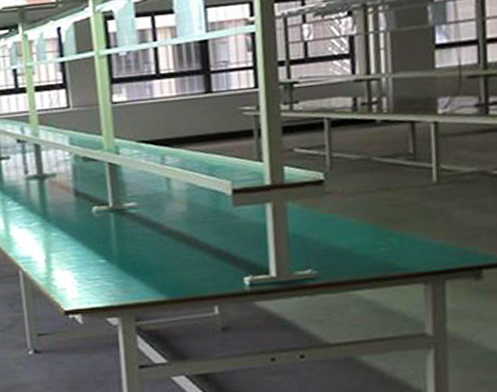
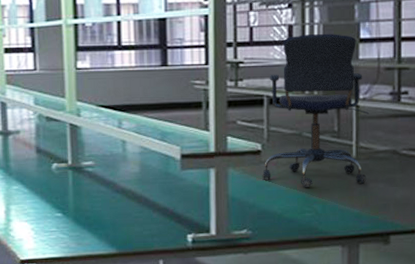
office chair: none [326,41,451,220] -> present [262,34,369,188]

